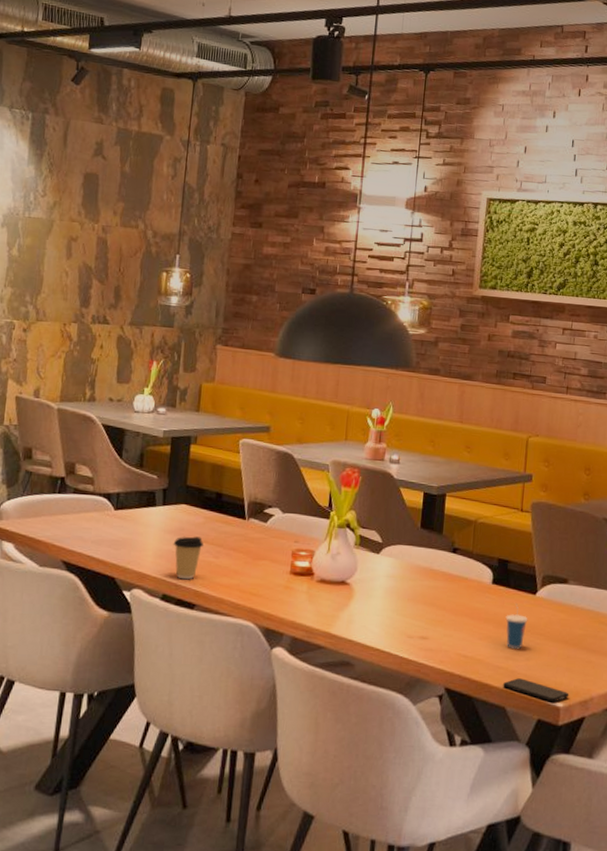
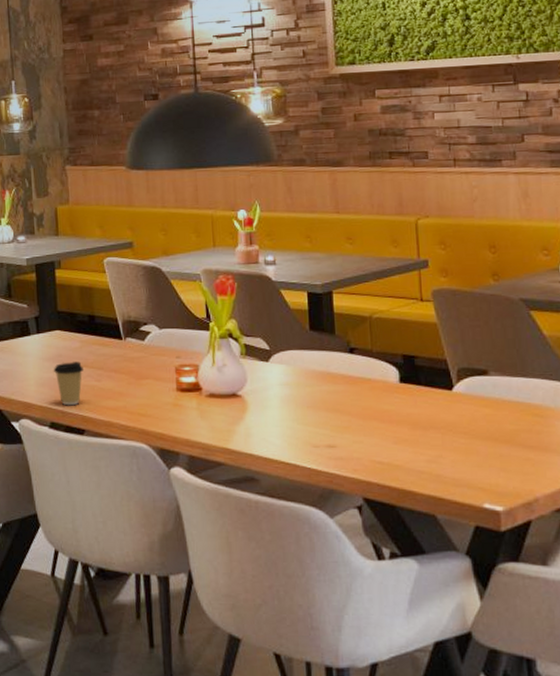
smartphone: present [503,678,569,702] -> none [429,482,509,506]
cup: present [505,603,528,649] -> none [421,401,448,451]

